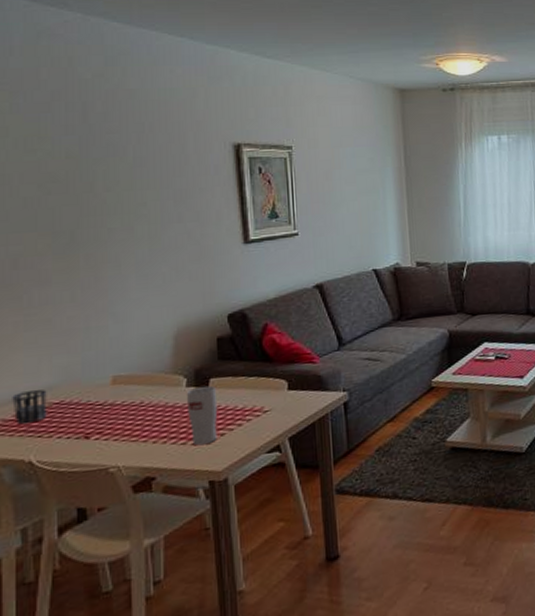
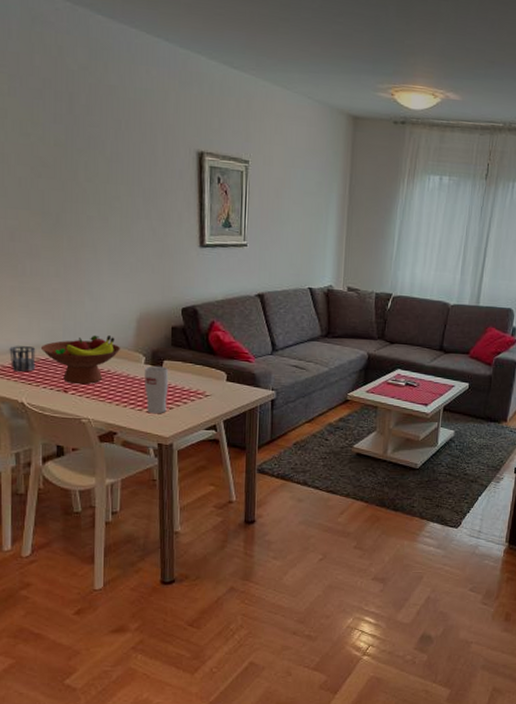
fruit bowl: none [53,360,156,427] -> present [40,335,121,385]

